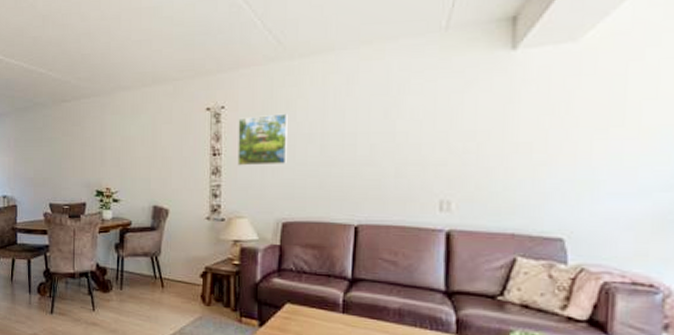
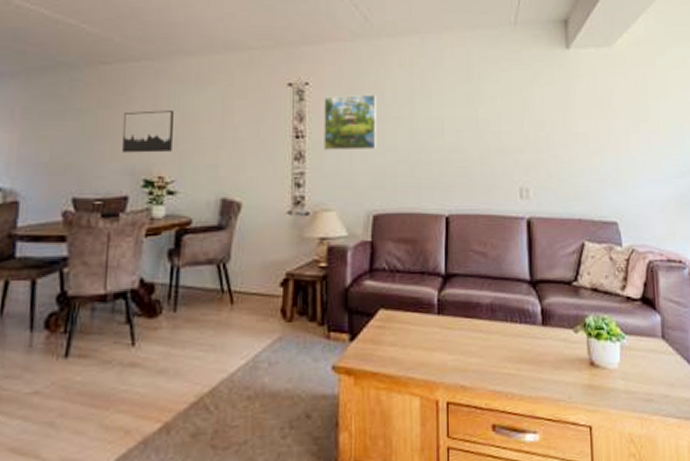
wall art: none [81,136,115,170] -> present [122,110,173,153]

